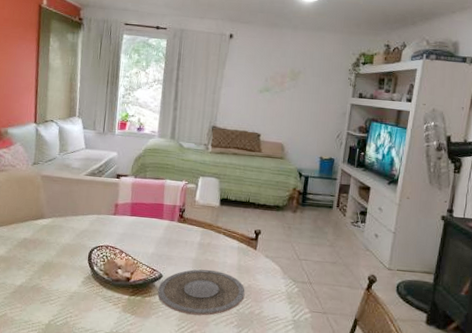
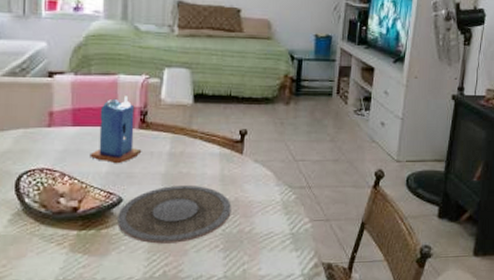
candle: none [141,196,179,248] -> present [89,95,142,164]

